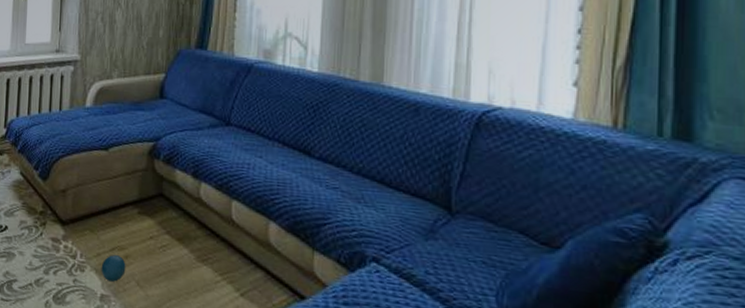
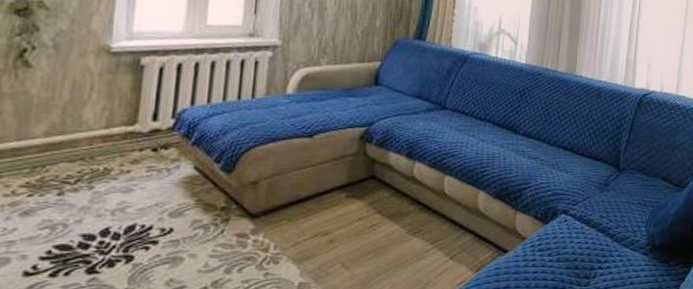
ball: present [101,255,126,282] -> none [299,241,330,268]

